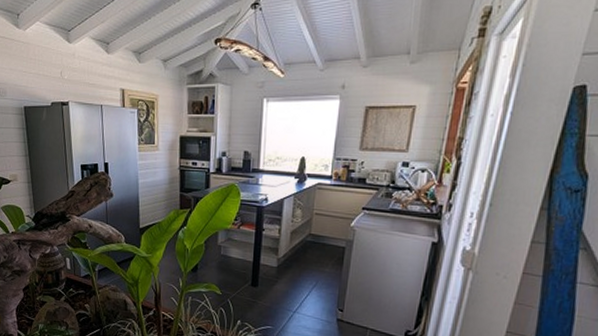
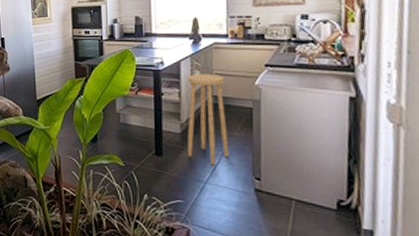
stool: none [280,212,323,298] -> present [187,73,229,166]

